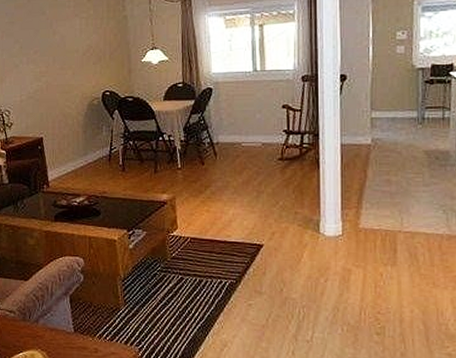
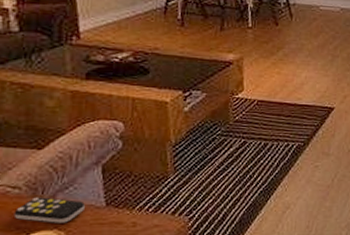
remote control: none [11,321,59,345] -> present [13,197,85,223]

